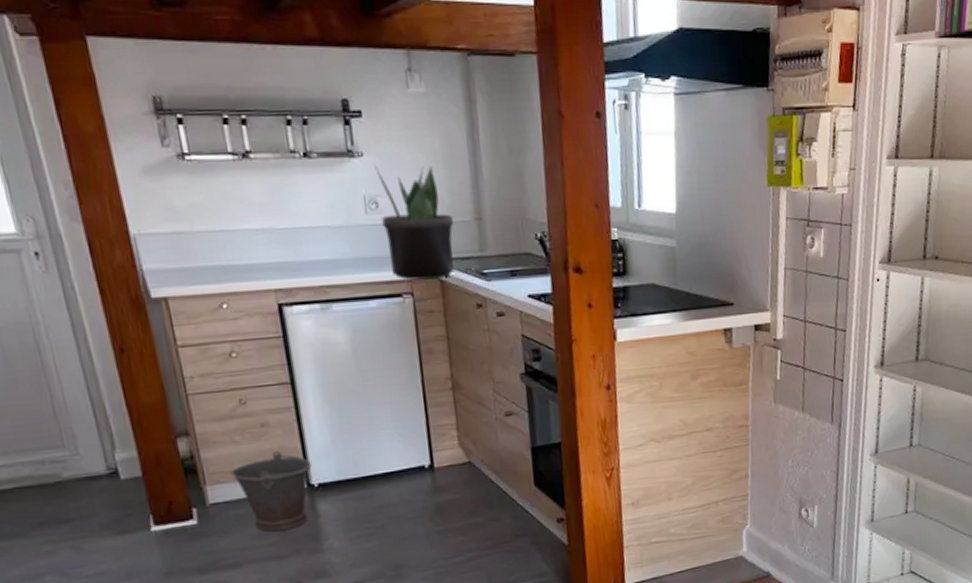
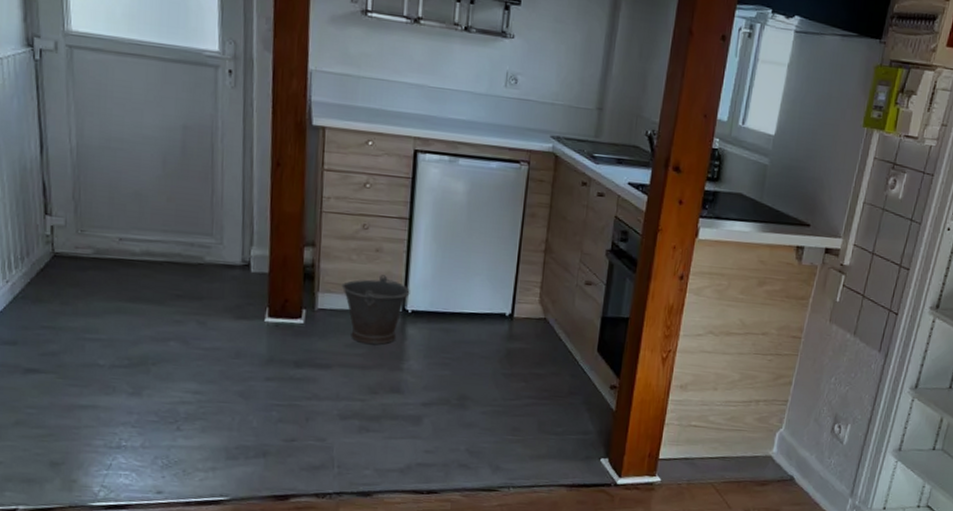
planter: present [374,164,455,281] -> none [516,47,578,154]

